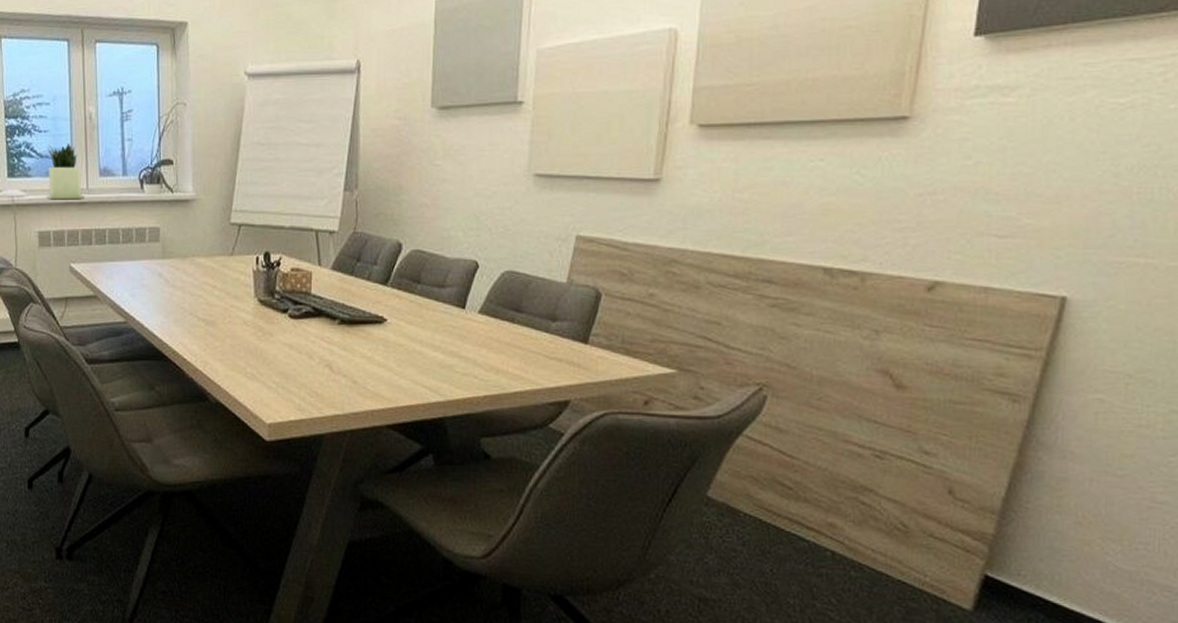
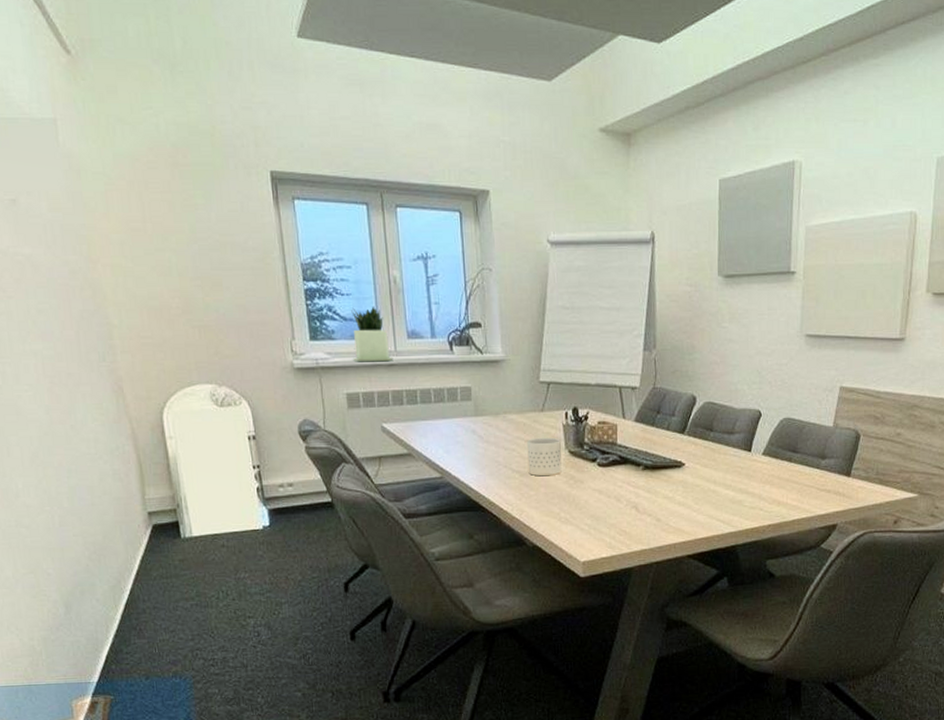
mug: none [214,283,250,327] -> present [527,437,562,477]

